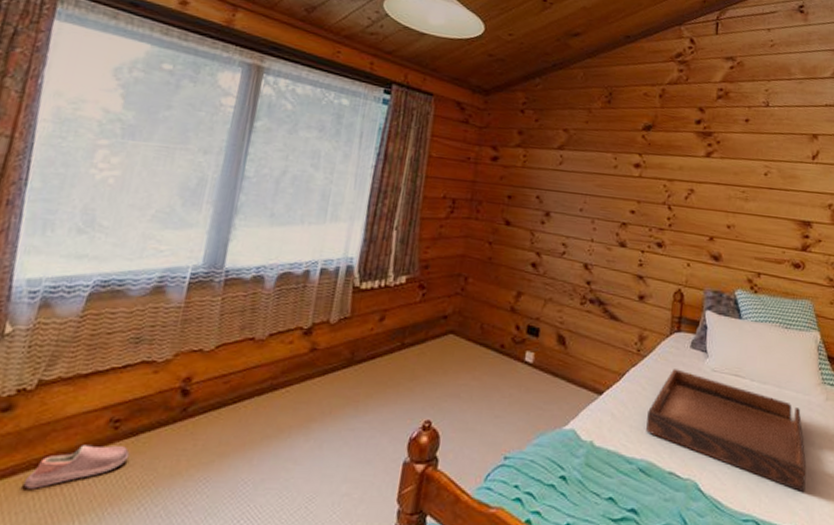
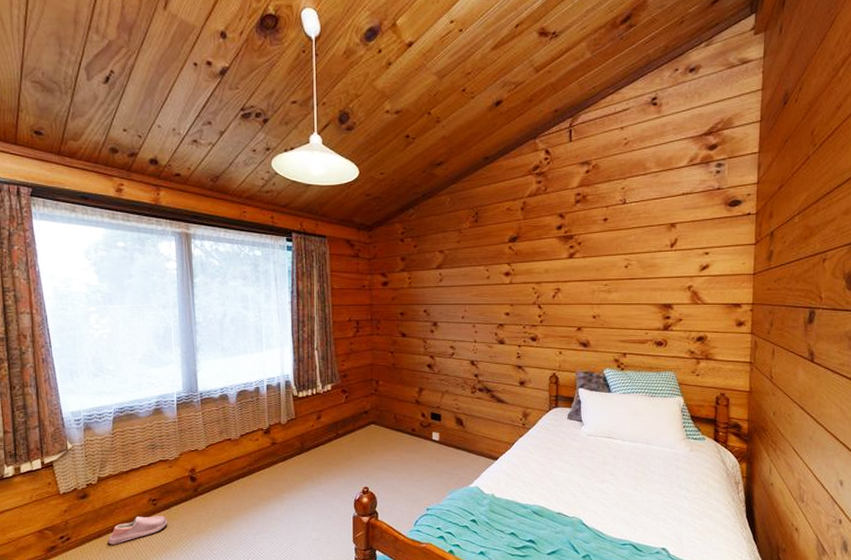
serving tray: present [646,369,807,493] -> none [536,436,674,523]

